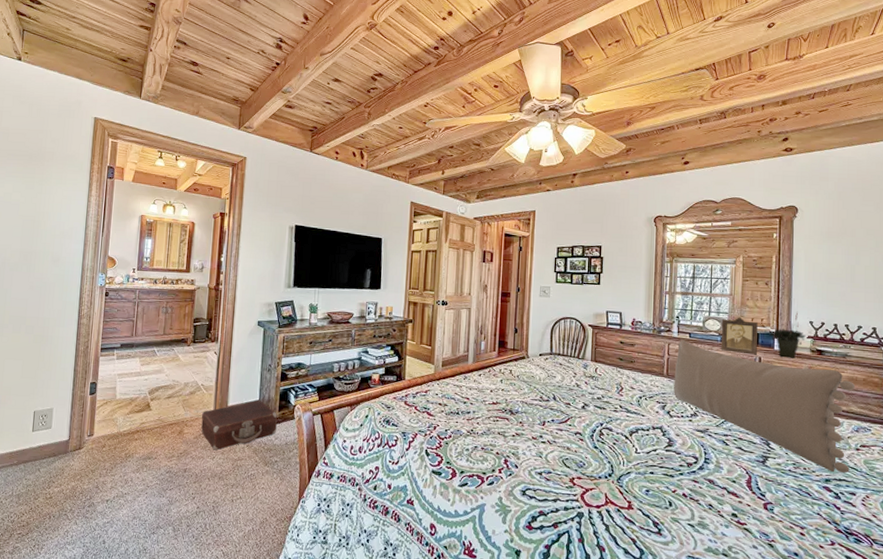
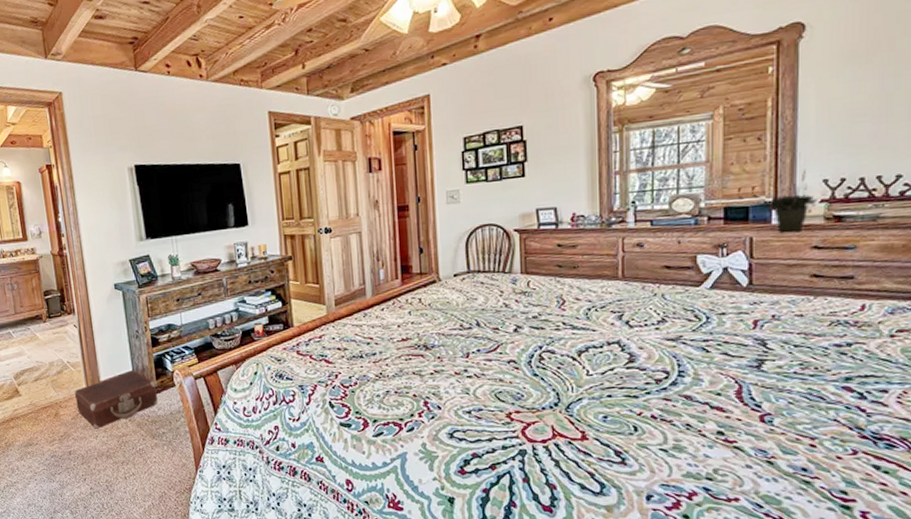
pillow: present [673,339,856,474] -> none [632,229,891,369]
photo frame: present [720,317,758,355] -> none [695,189,747,237]

